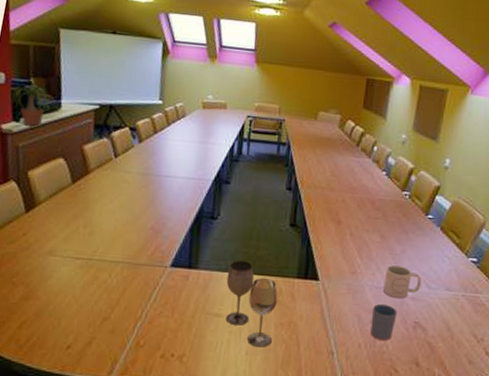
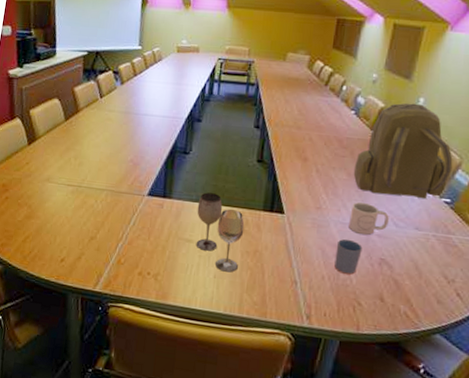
potted plant: present [12,85,51,126] -> none [17,36,48,72]
backpack: none [386,163,478,258] -> present [353,103,453,198]

